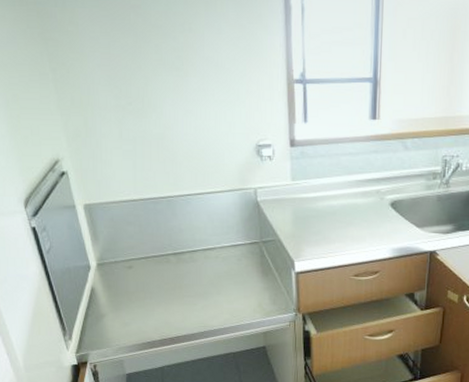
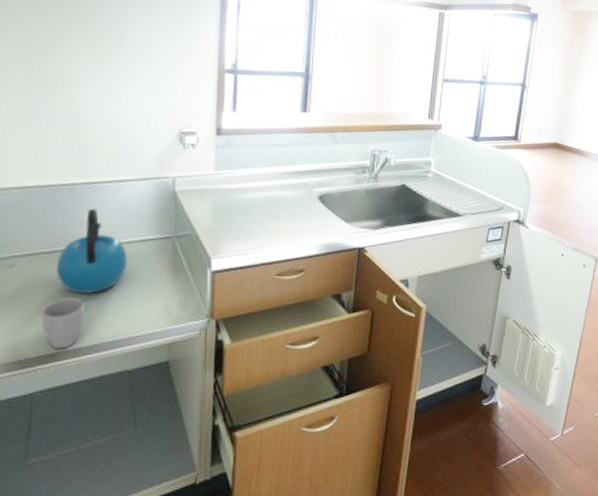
mug: none [159,293,193,335] -> present [41,297,85,349]
kettle: none [165,217,223,290] -> present [56,208,128,294]

